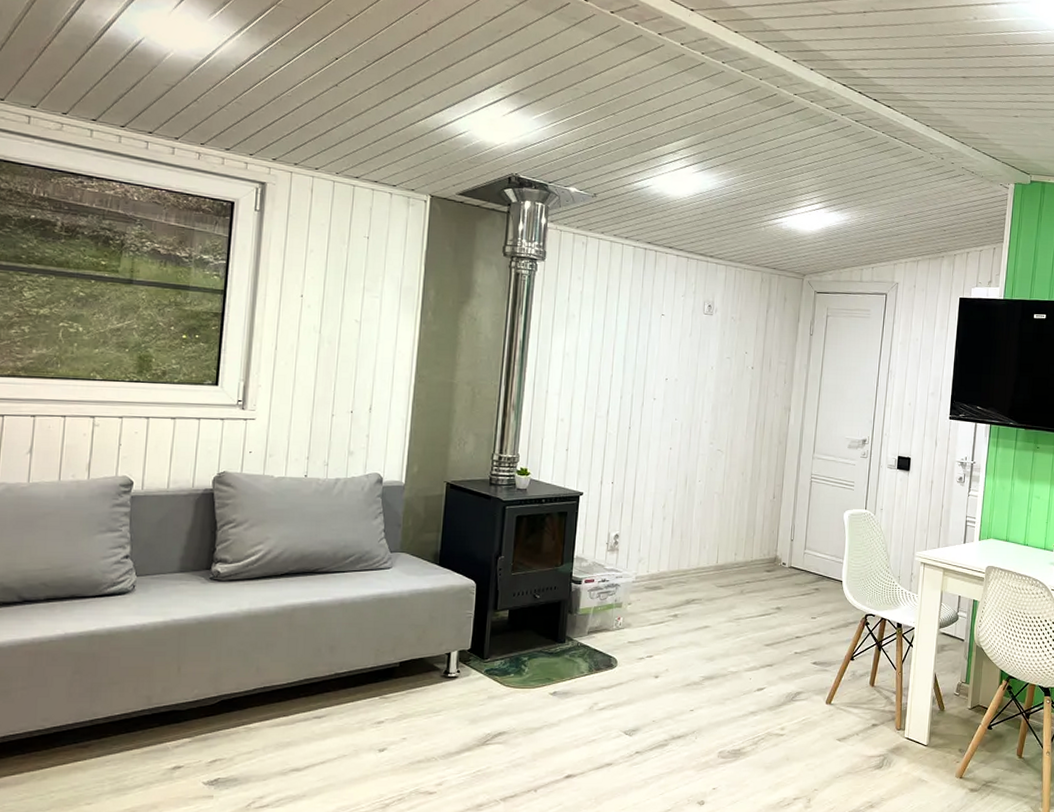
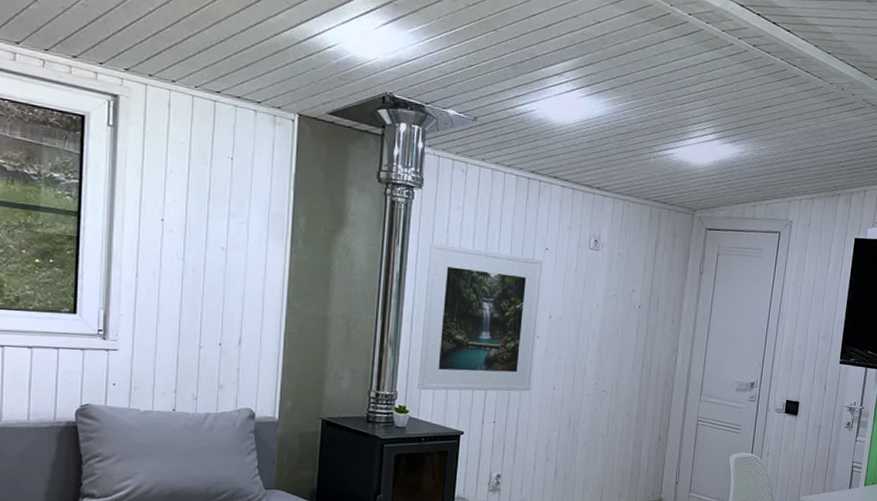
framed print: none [539,311,659,453] -> present [417,242,543,392]

